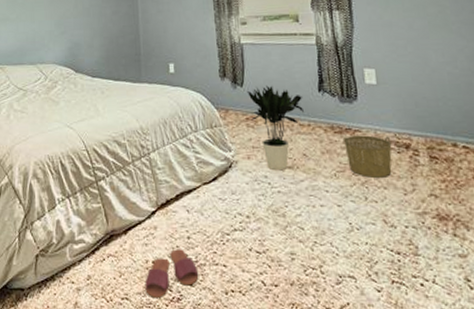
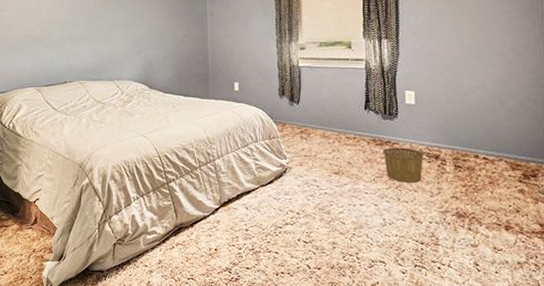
slippers: present [145,249,199,298] -> none [208,239,254,278]
potted plant: present [247,85,304,171] -> none [303,103,351,176]

